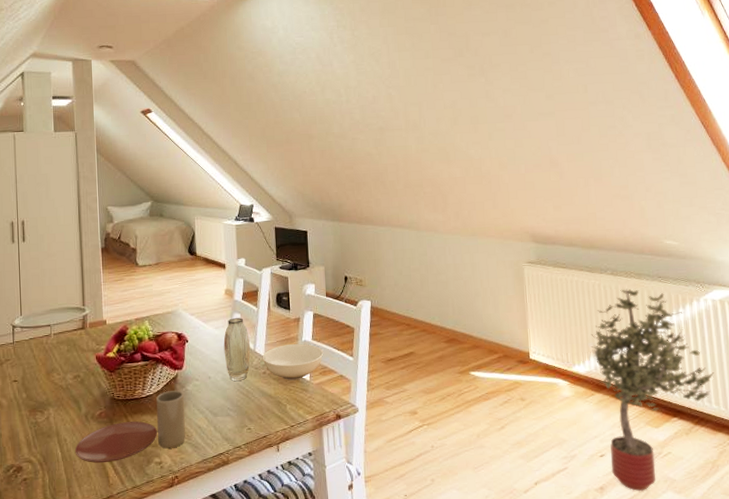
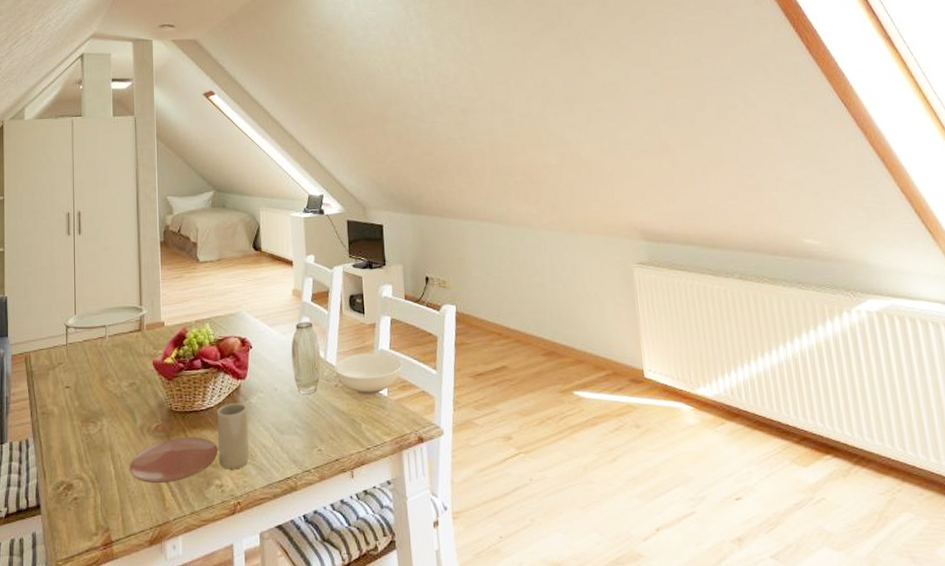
potted tree: present [591,289,715,491] -> none [718,296,875,545]

